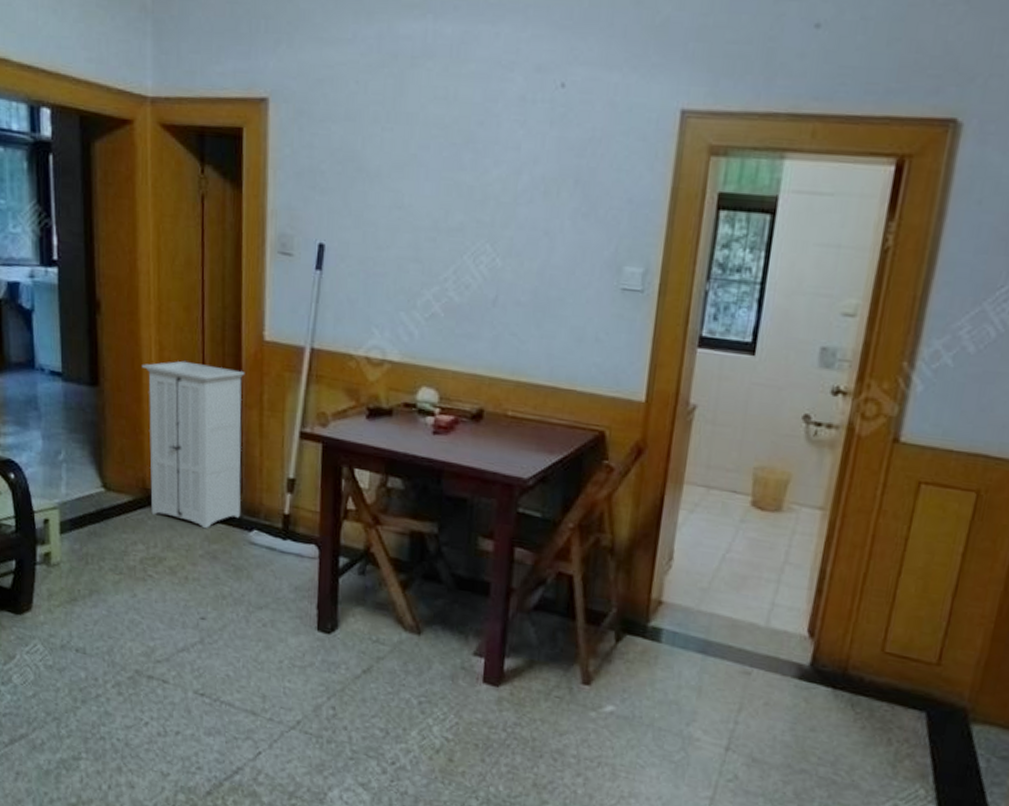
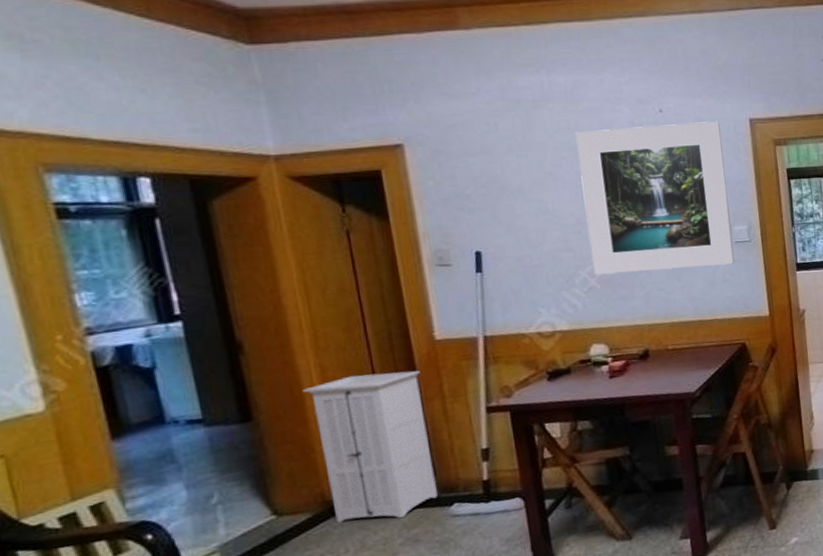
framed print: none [440,104,638,320] -> present [576,121,735,275]

